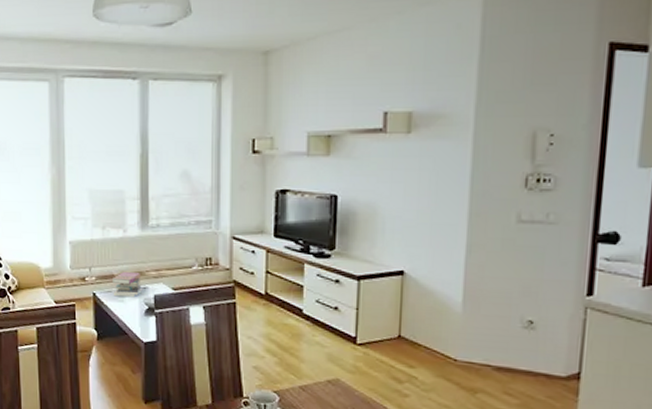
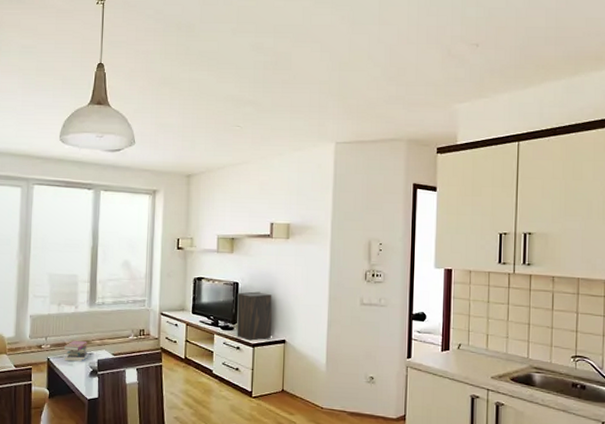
speaker: none [335,207,385,272] -> present [237,291,272,341]

